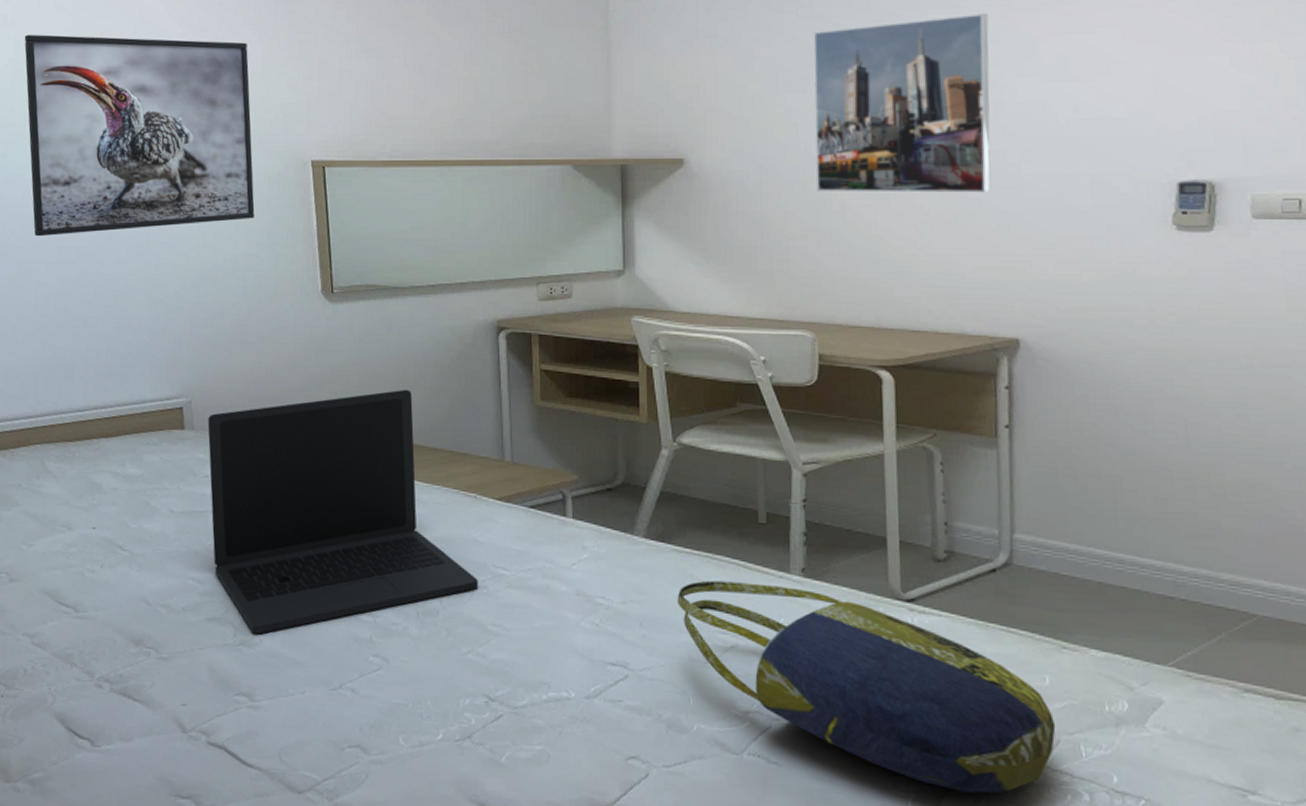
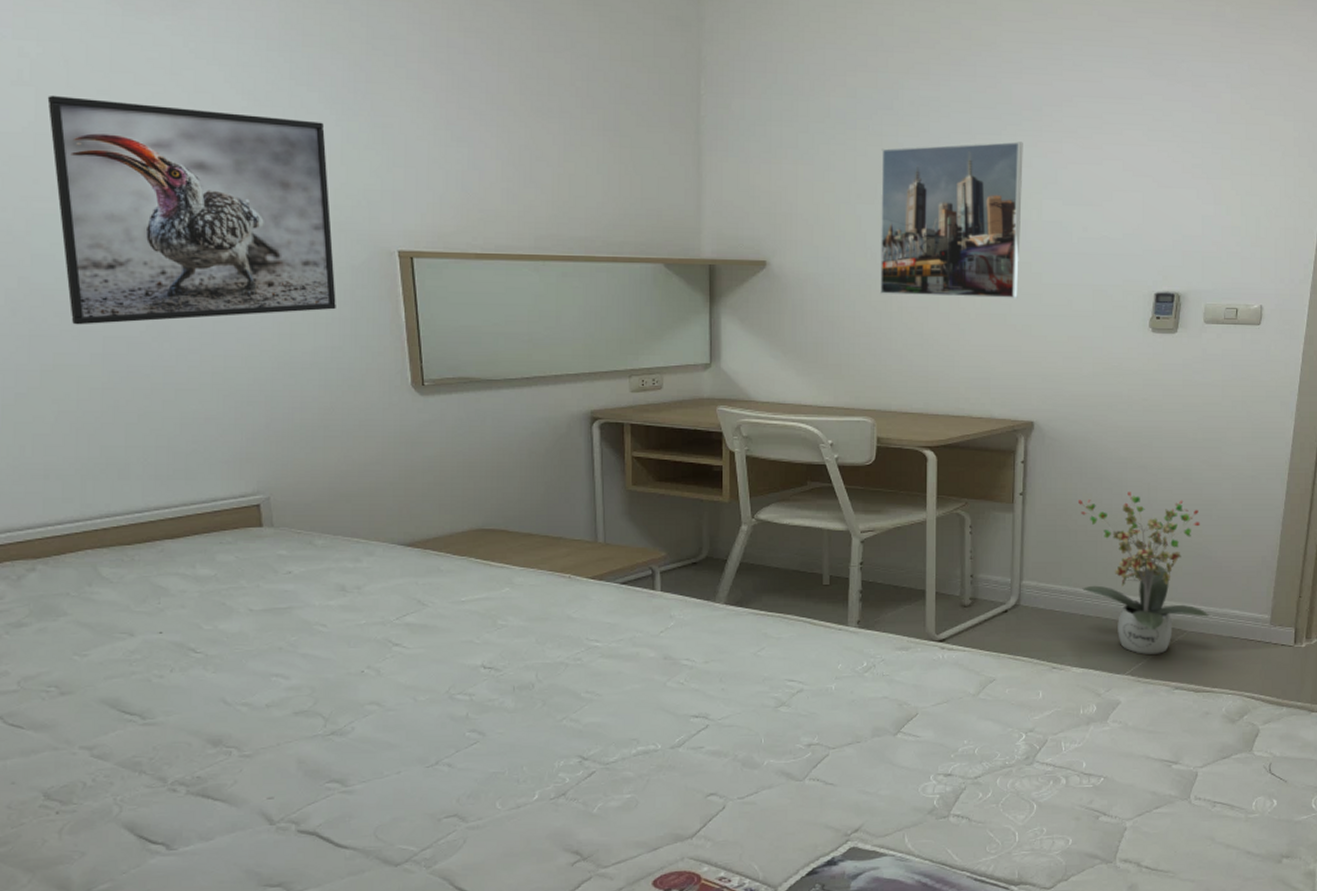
laptop: present [207,389,478,635] -> none [289,478,572,723]
tote bag: present [677,580,1056,794] -> none [752,636,1045,789]
potted plant: none [1086,429,1289,643] -> present [1078,492,1209,654]

